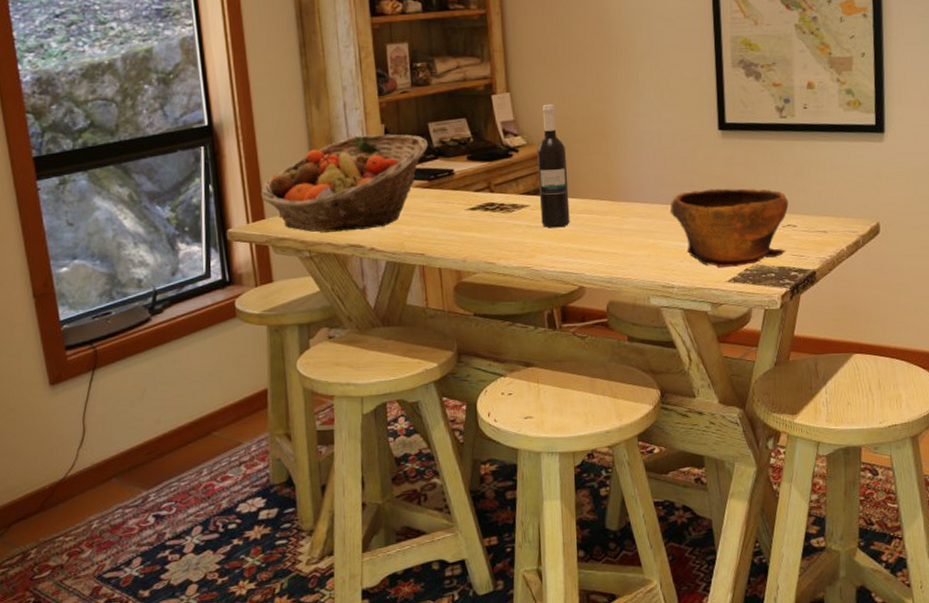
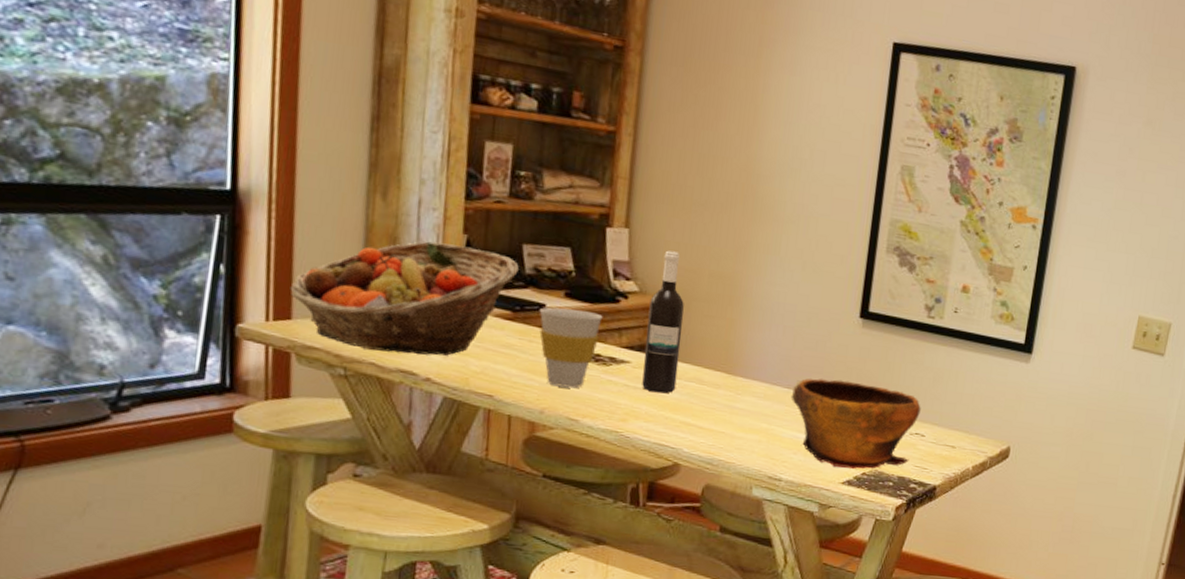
cup: none [449,168,501,237] -> present [539,307,603,389]

